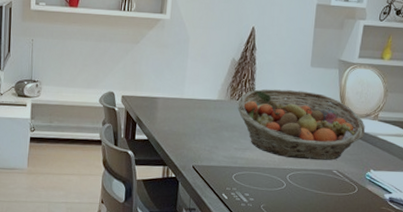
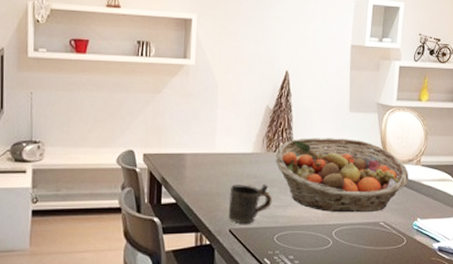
mug: none [193,127,233,162] -> present [229,185,272,224]

